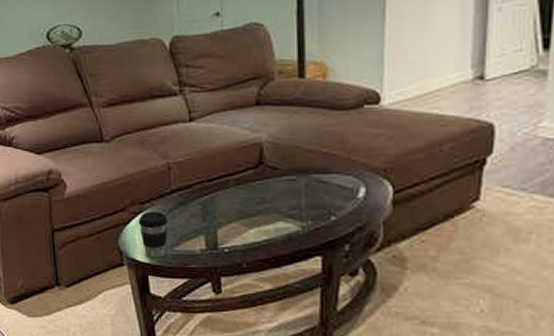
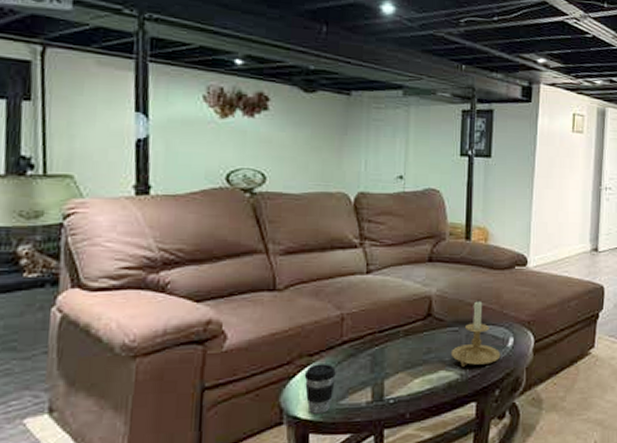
candle holder: none [288,145,350,218] -> present [450,300,501,367]

